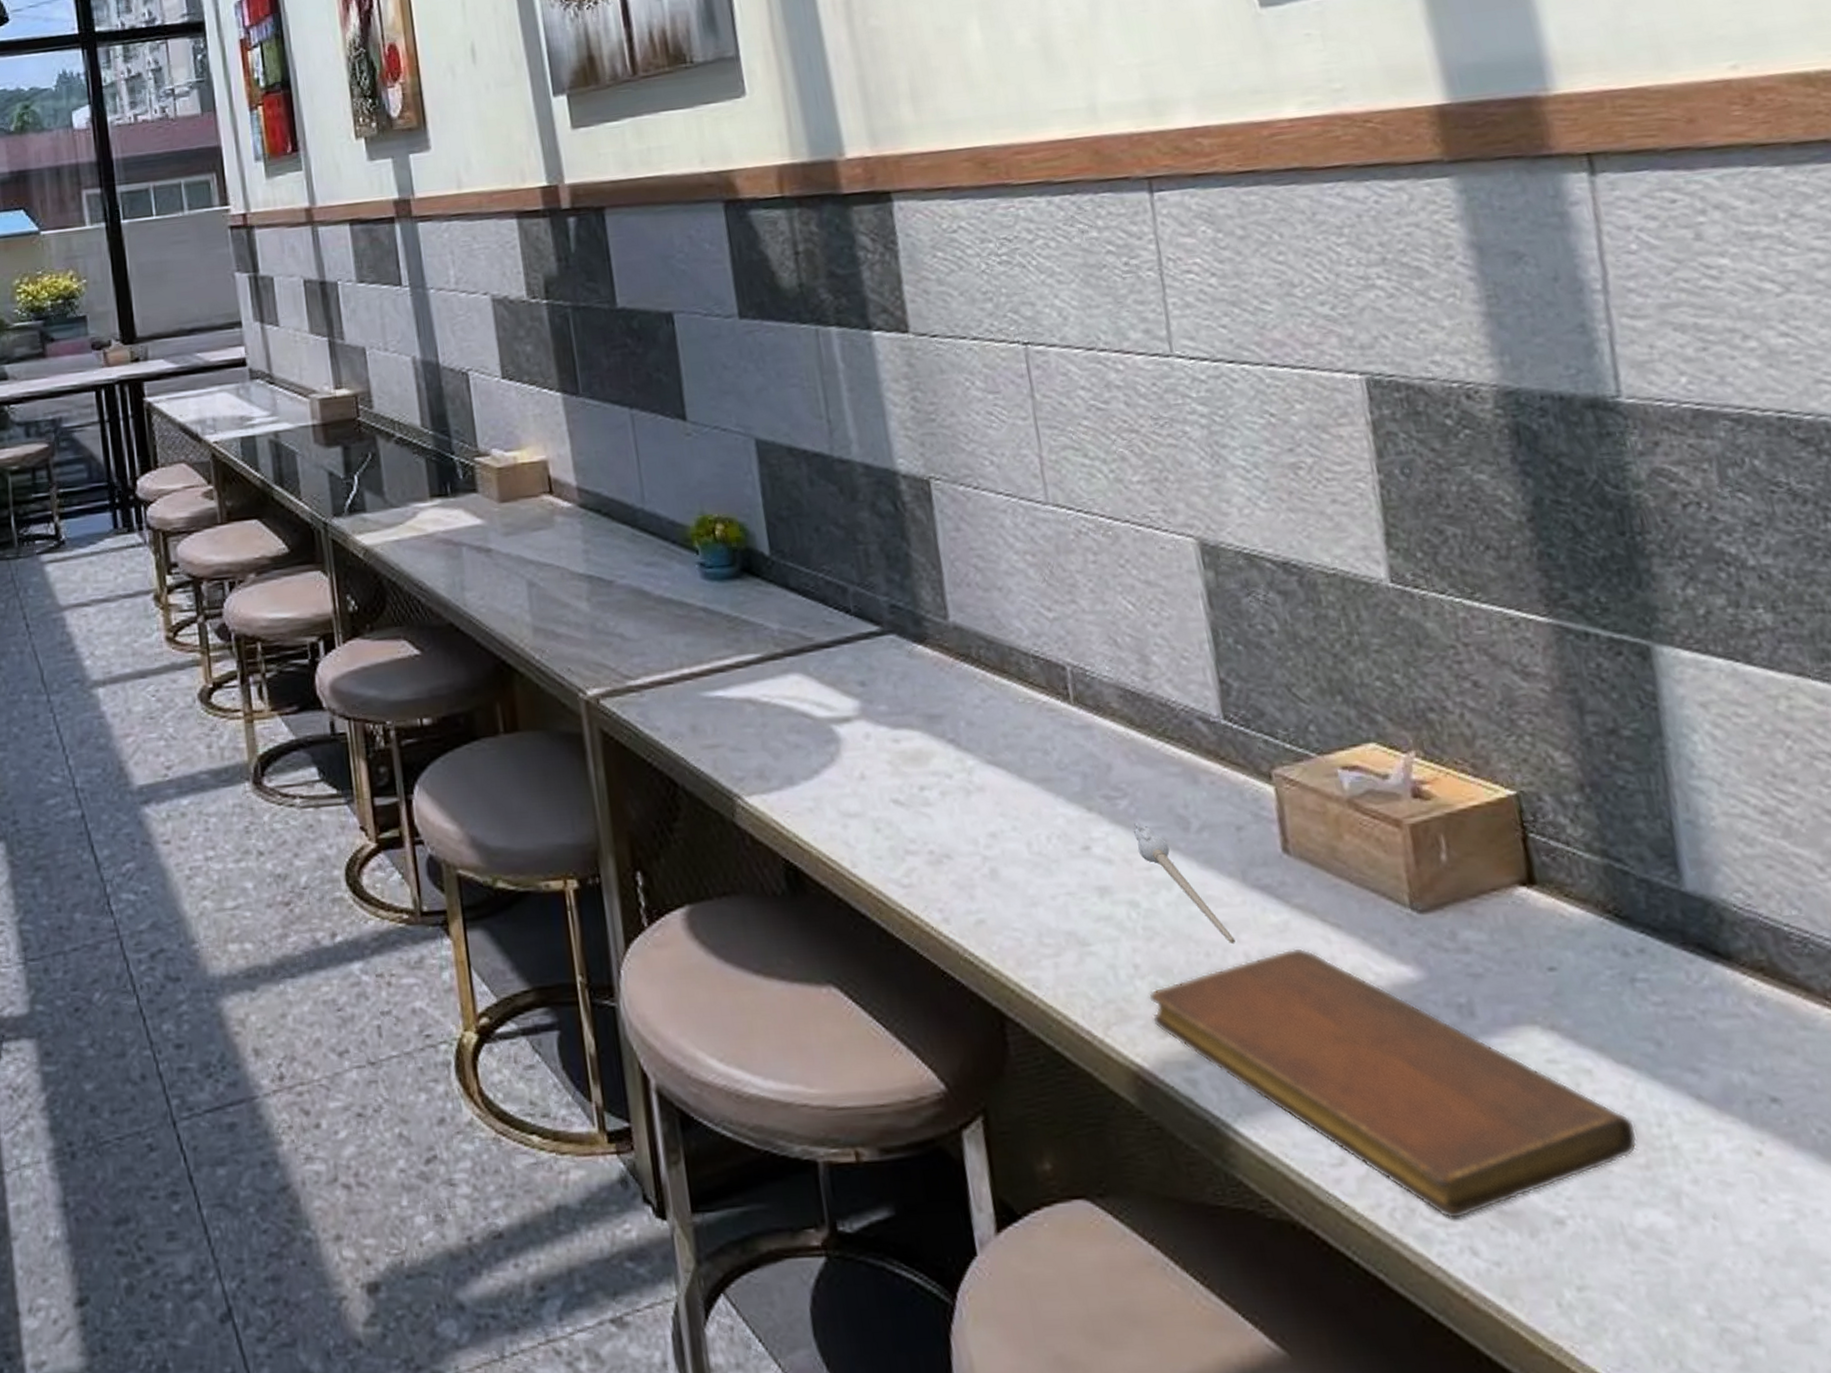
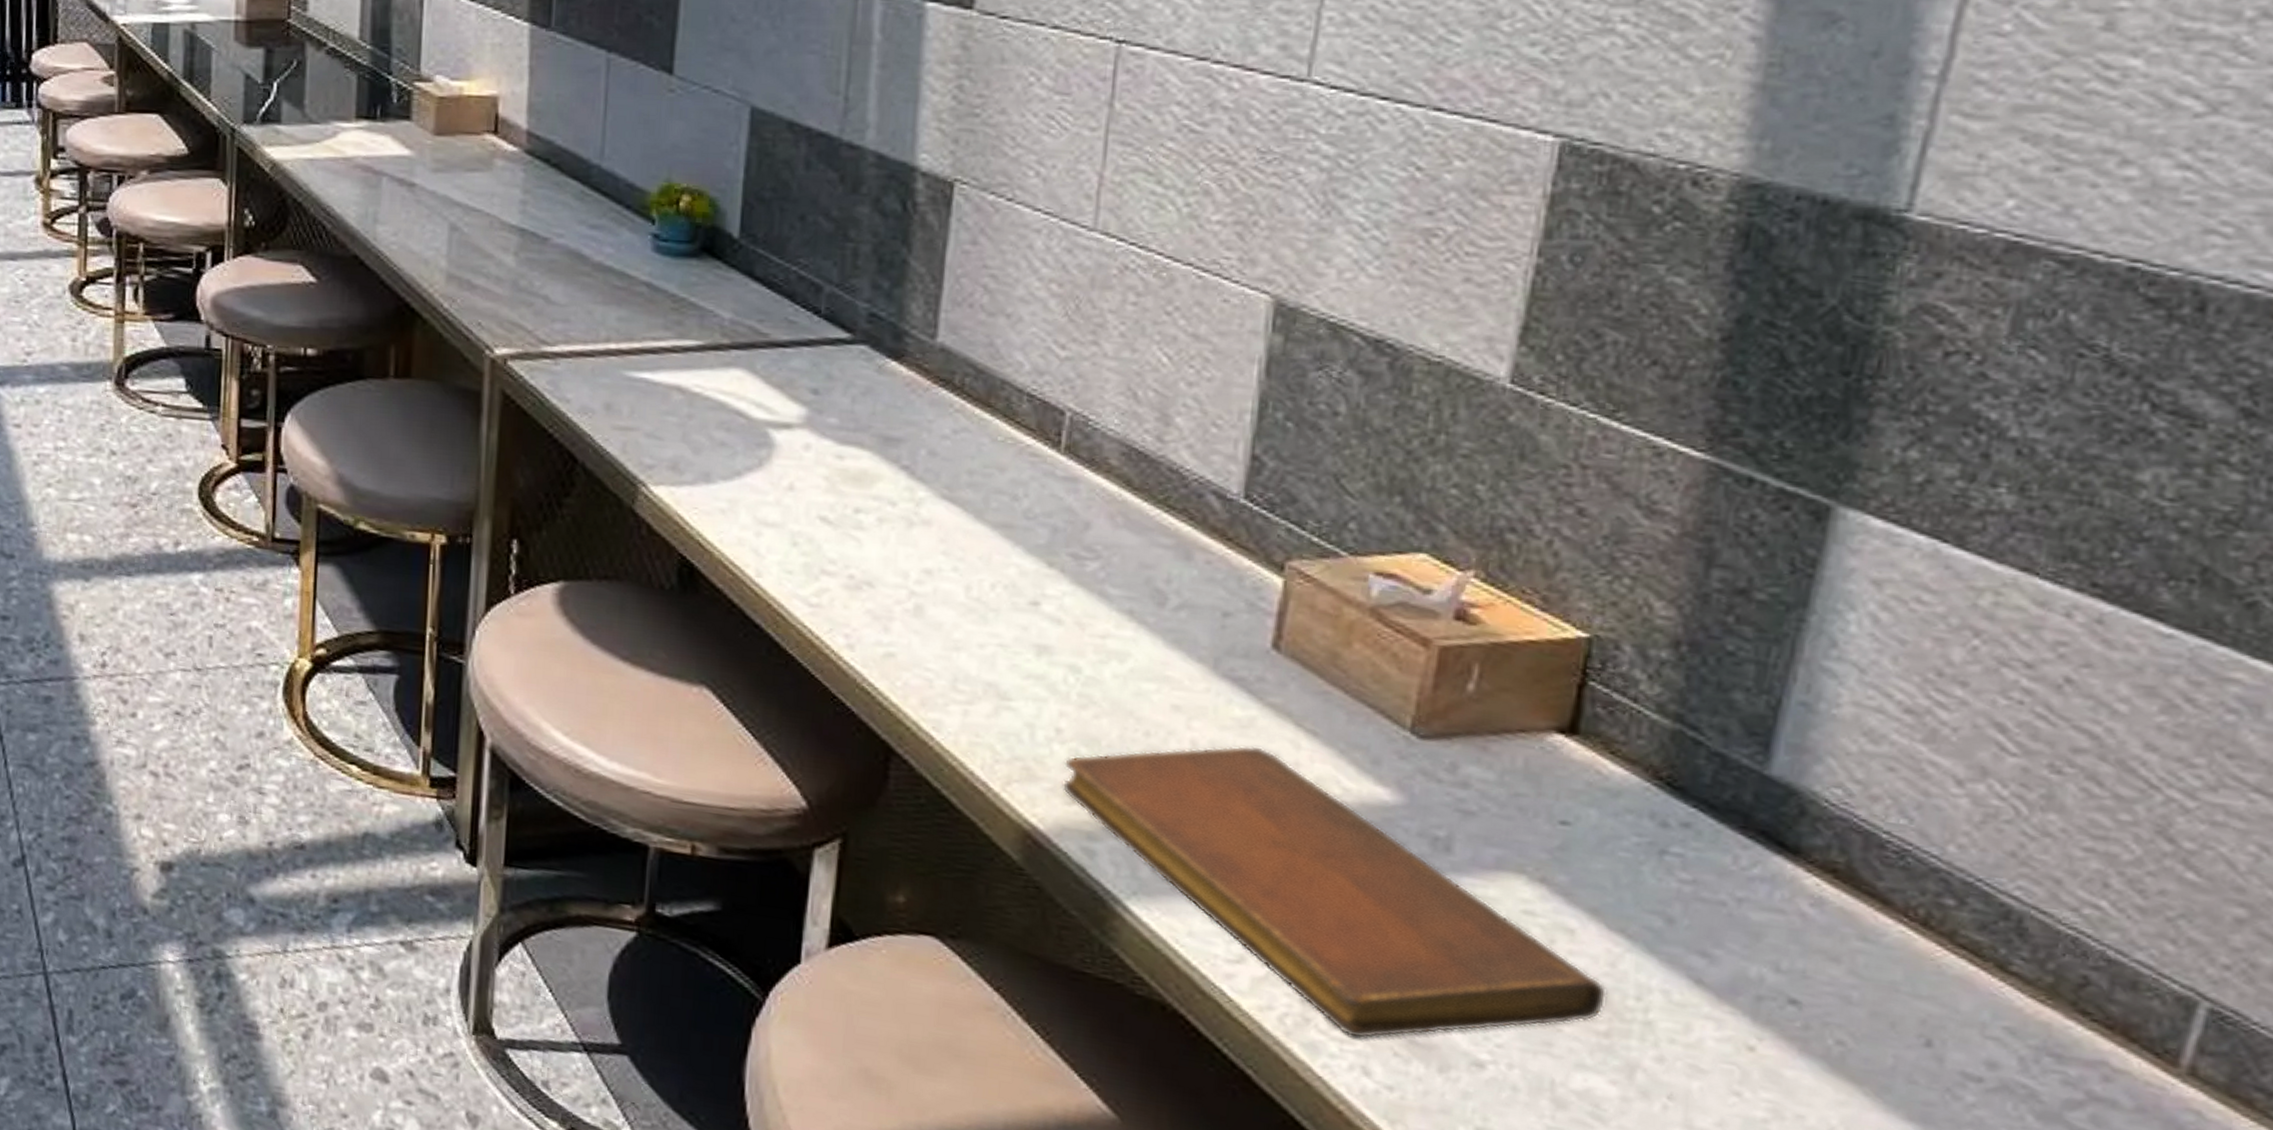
pen: present [1134,823,1235,943] -> none [1096,588,1185,728]

